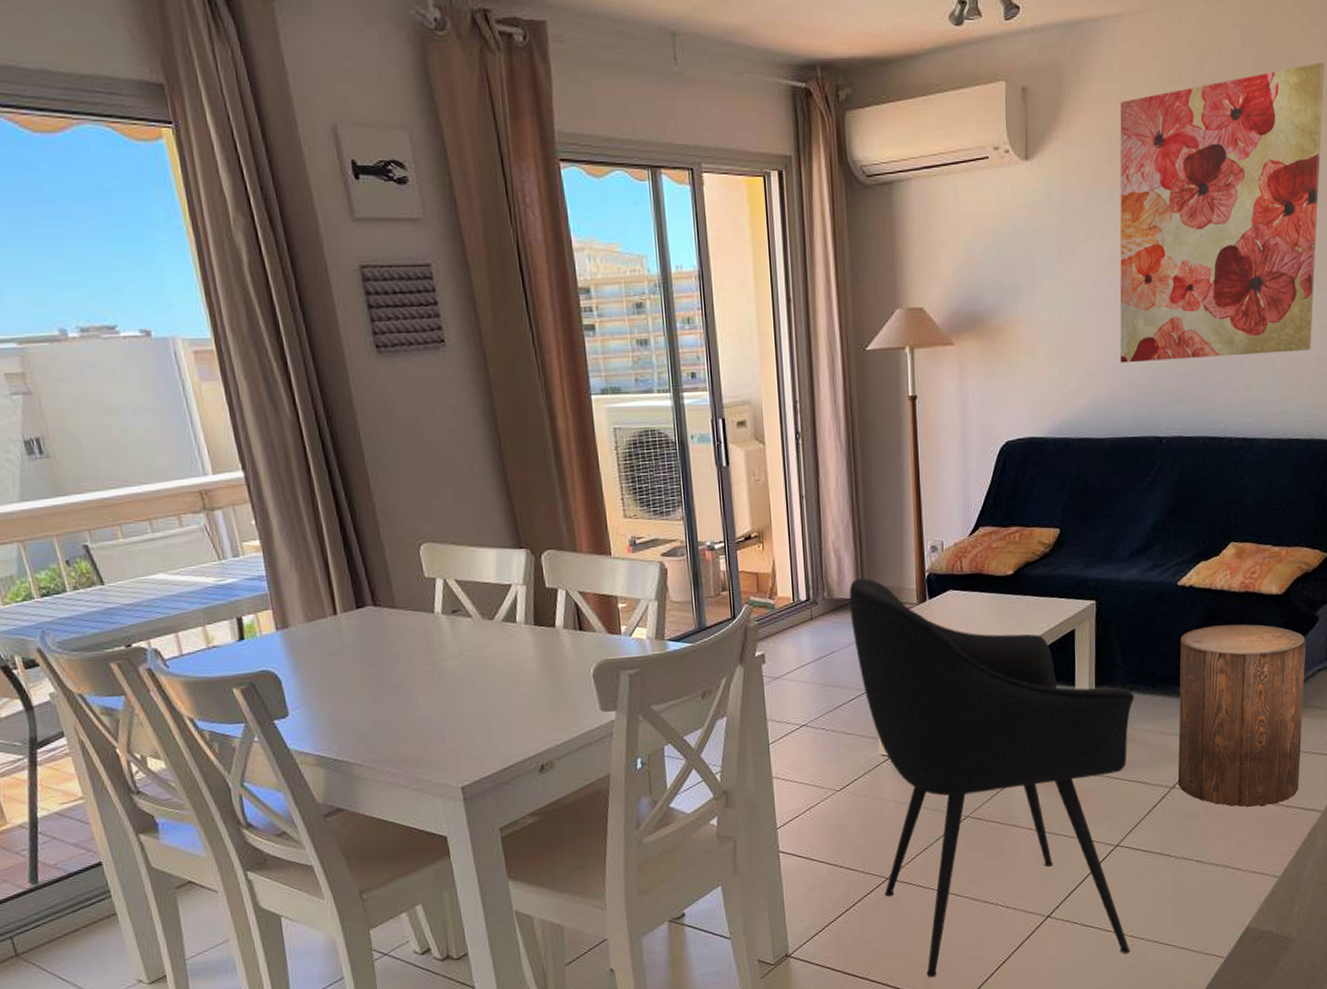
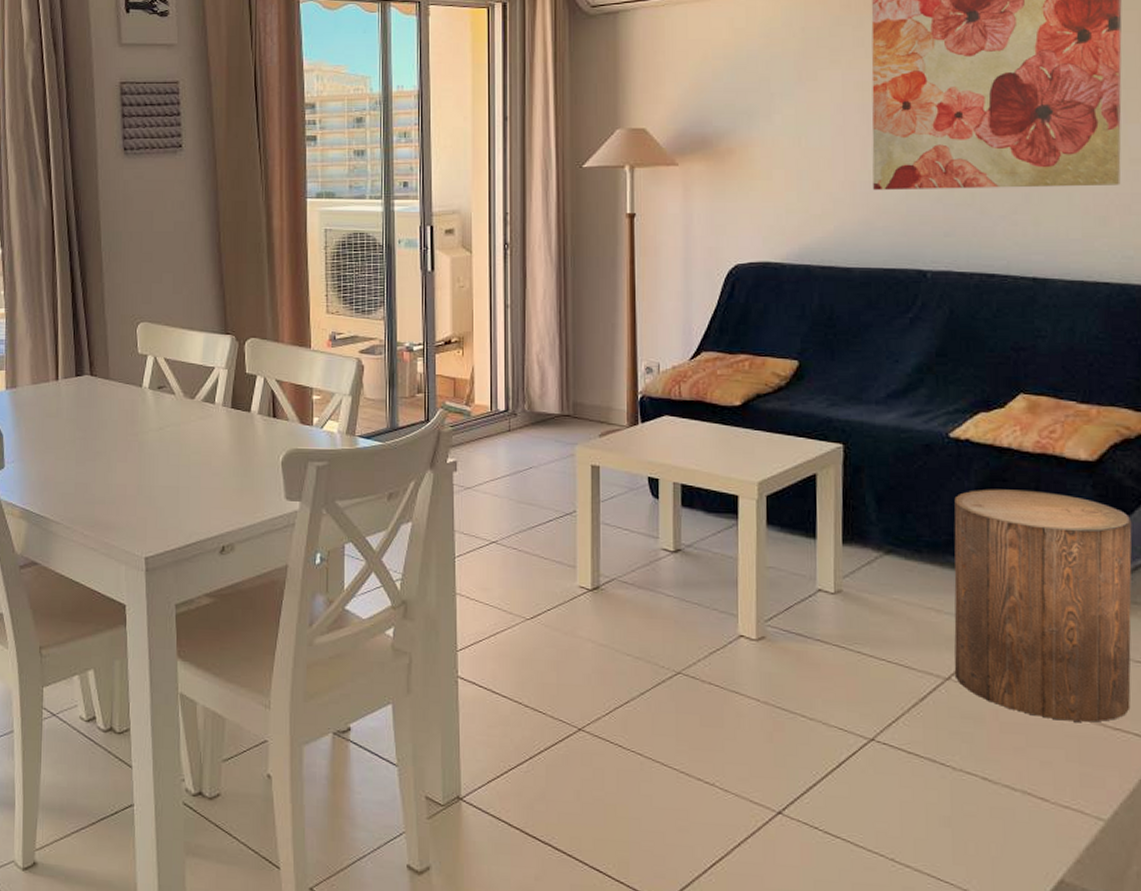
armchair: present [849,578,1134,978] -> none [552,394,894,882]

